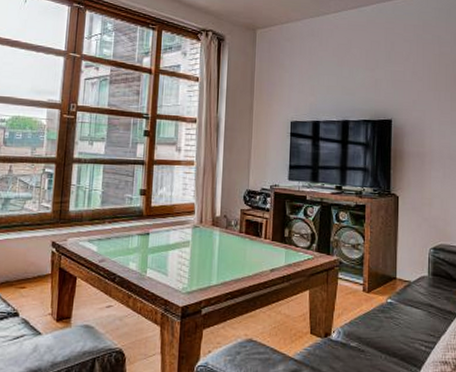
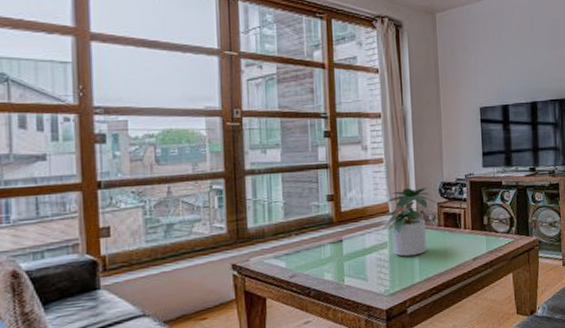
potted plant: none [187,191,241,258] -> present [382,188,437,257]

